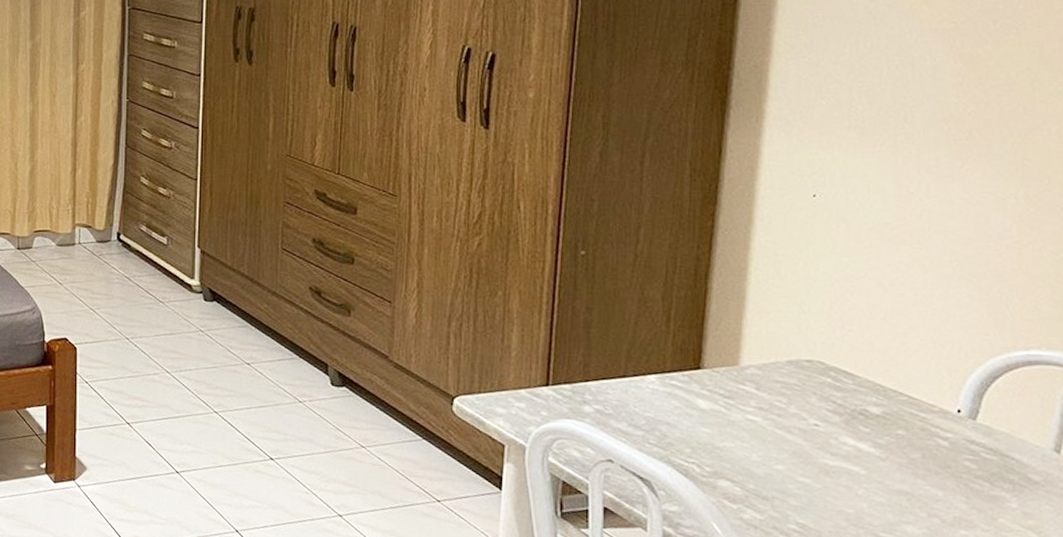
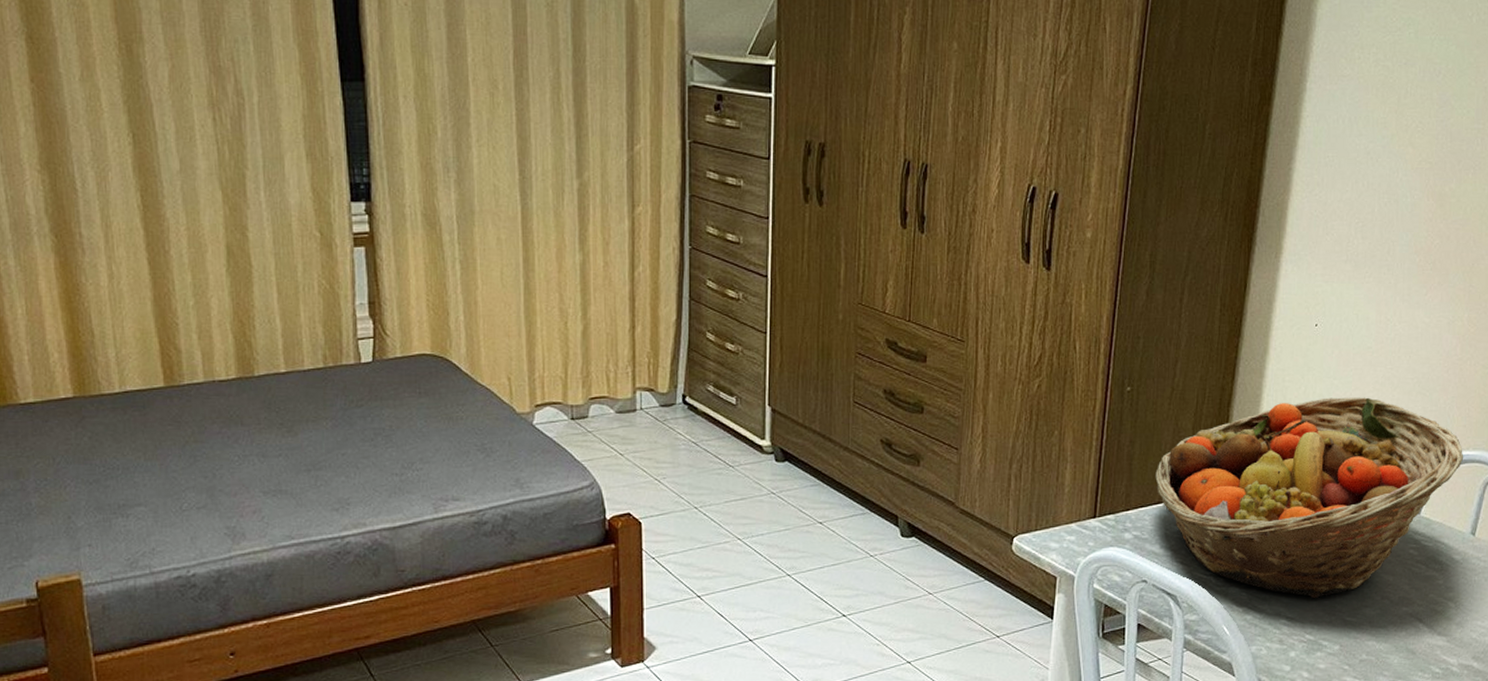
fruit basket: none [617,276,1035,506] -> present [1154,397,1464,599]

